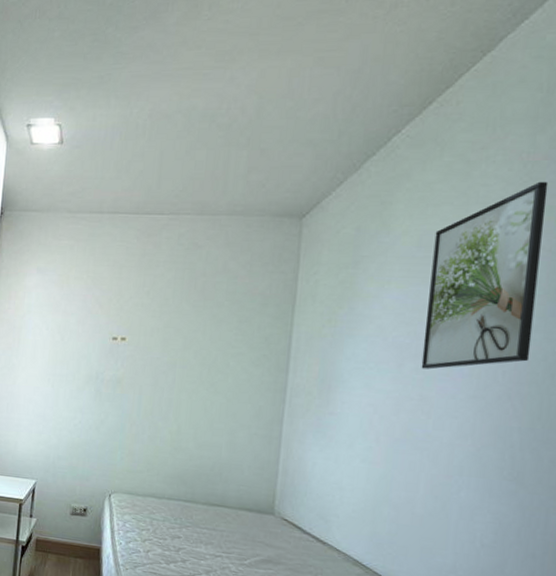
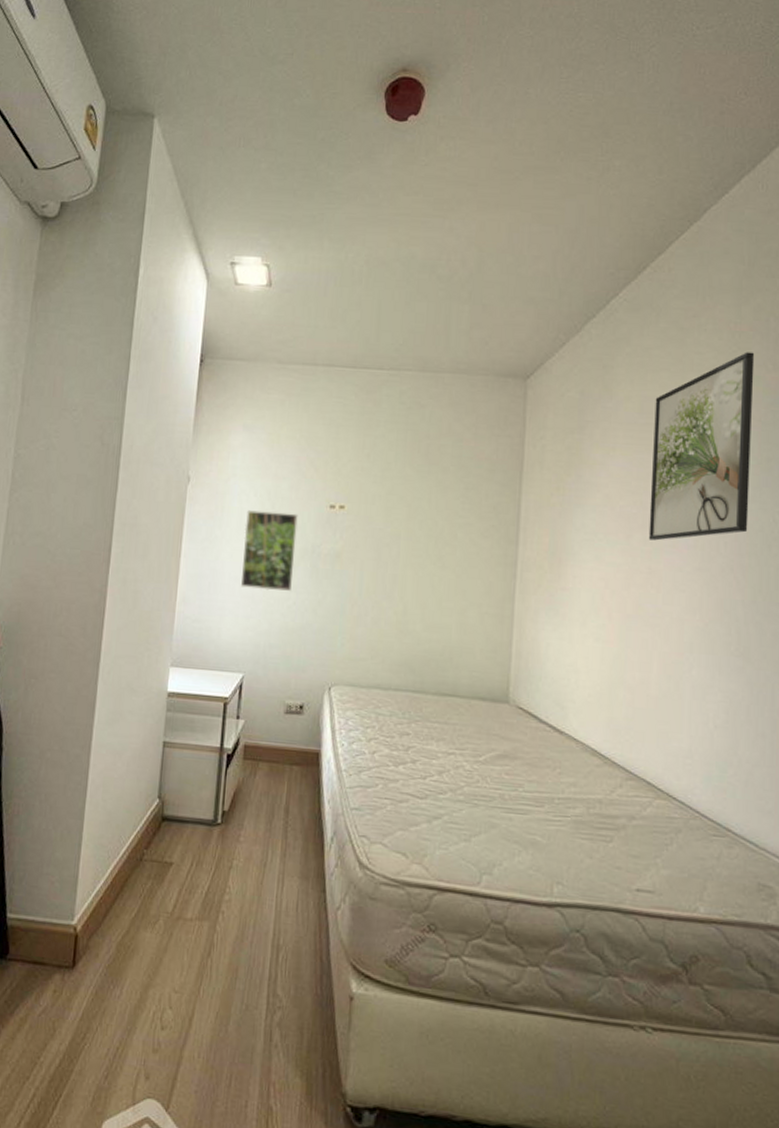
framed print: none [33,342,84,411] -> present [240,510,298,591]

